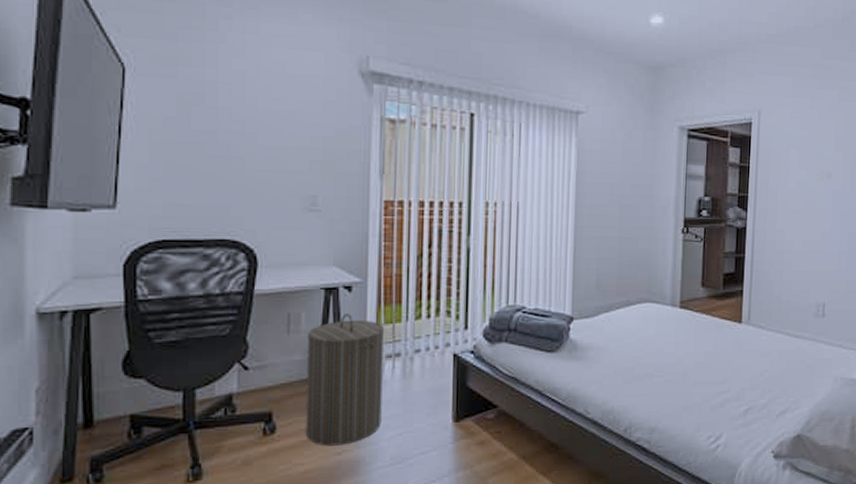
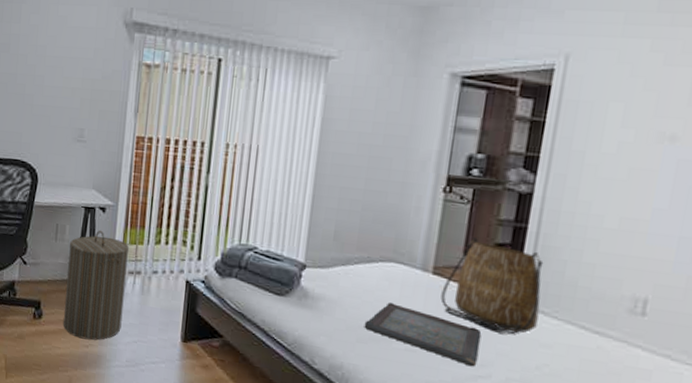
serving tray: none [629,341,721,385] -> present [364,302,482,367]
tote bag: none [688,271,759,351] -> present [440,237,544,335]

